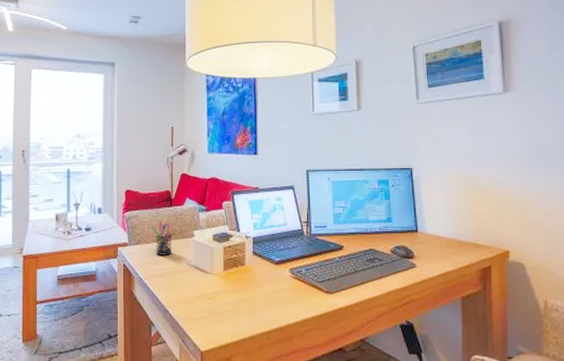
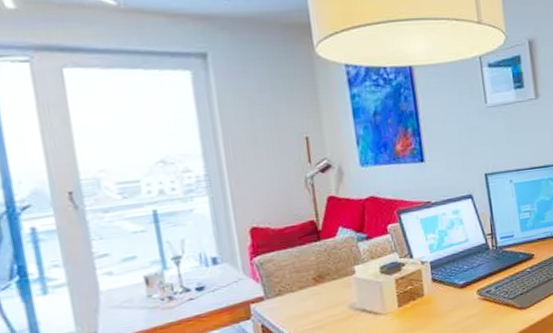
pen holder: present [153,221,172,255] -> none [297,261,329,305]

